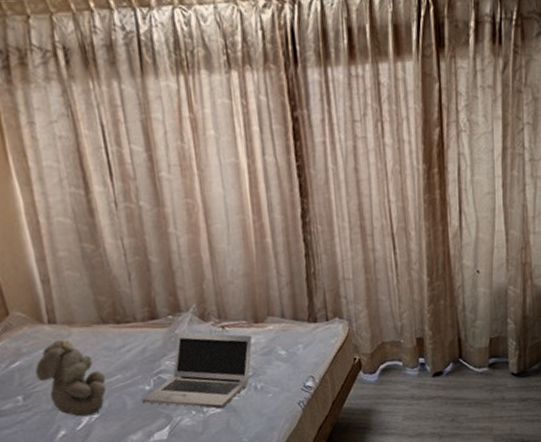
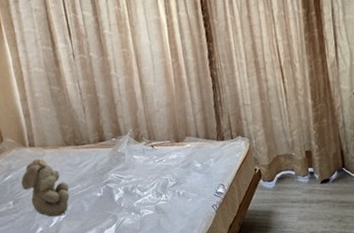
laptop: present [141,332,252,409] -> none [95,151,175,211]

